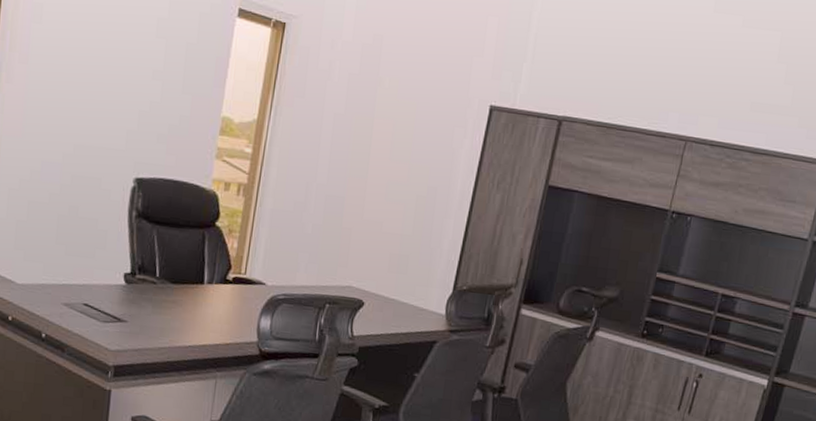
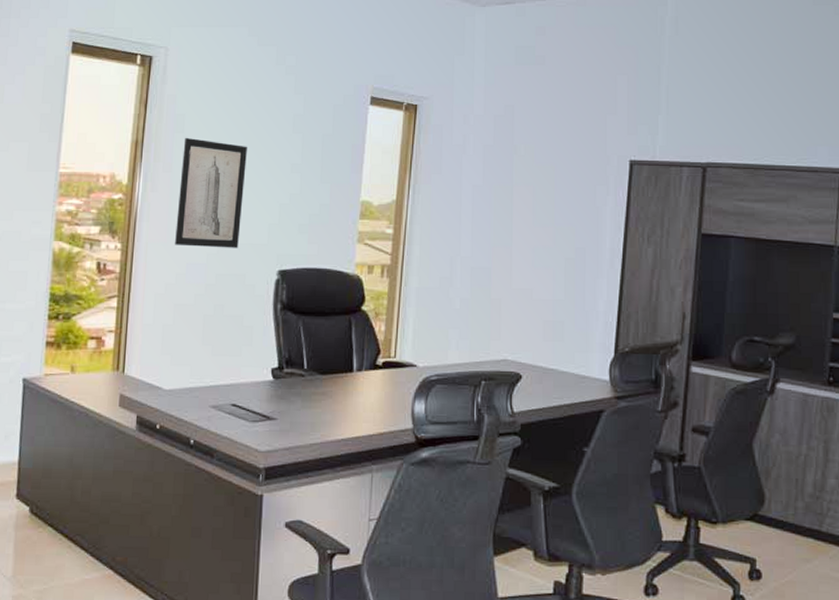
wall art: none [30,28,108,151] -> present [175,137,247,248]

